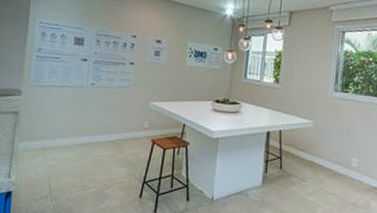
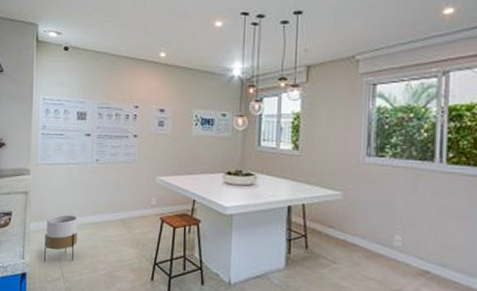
planter: none [32,135,70,181] -> present [44,214,78,262]

